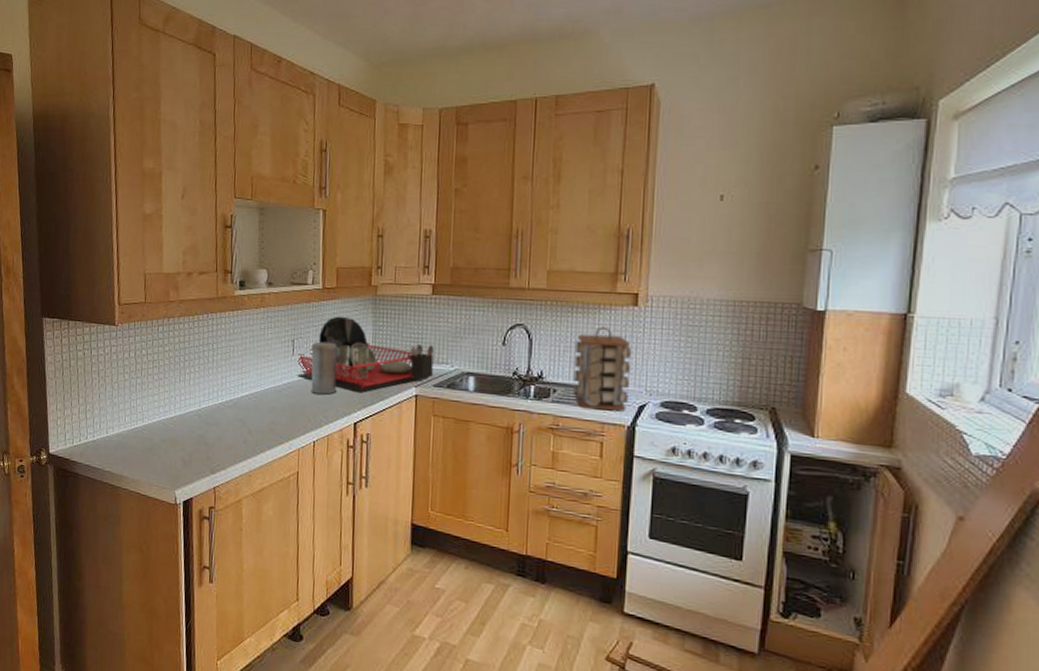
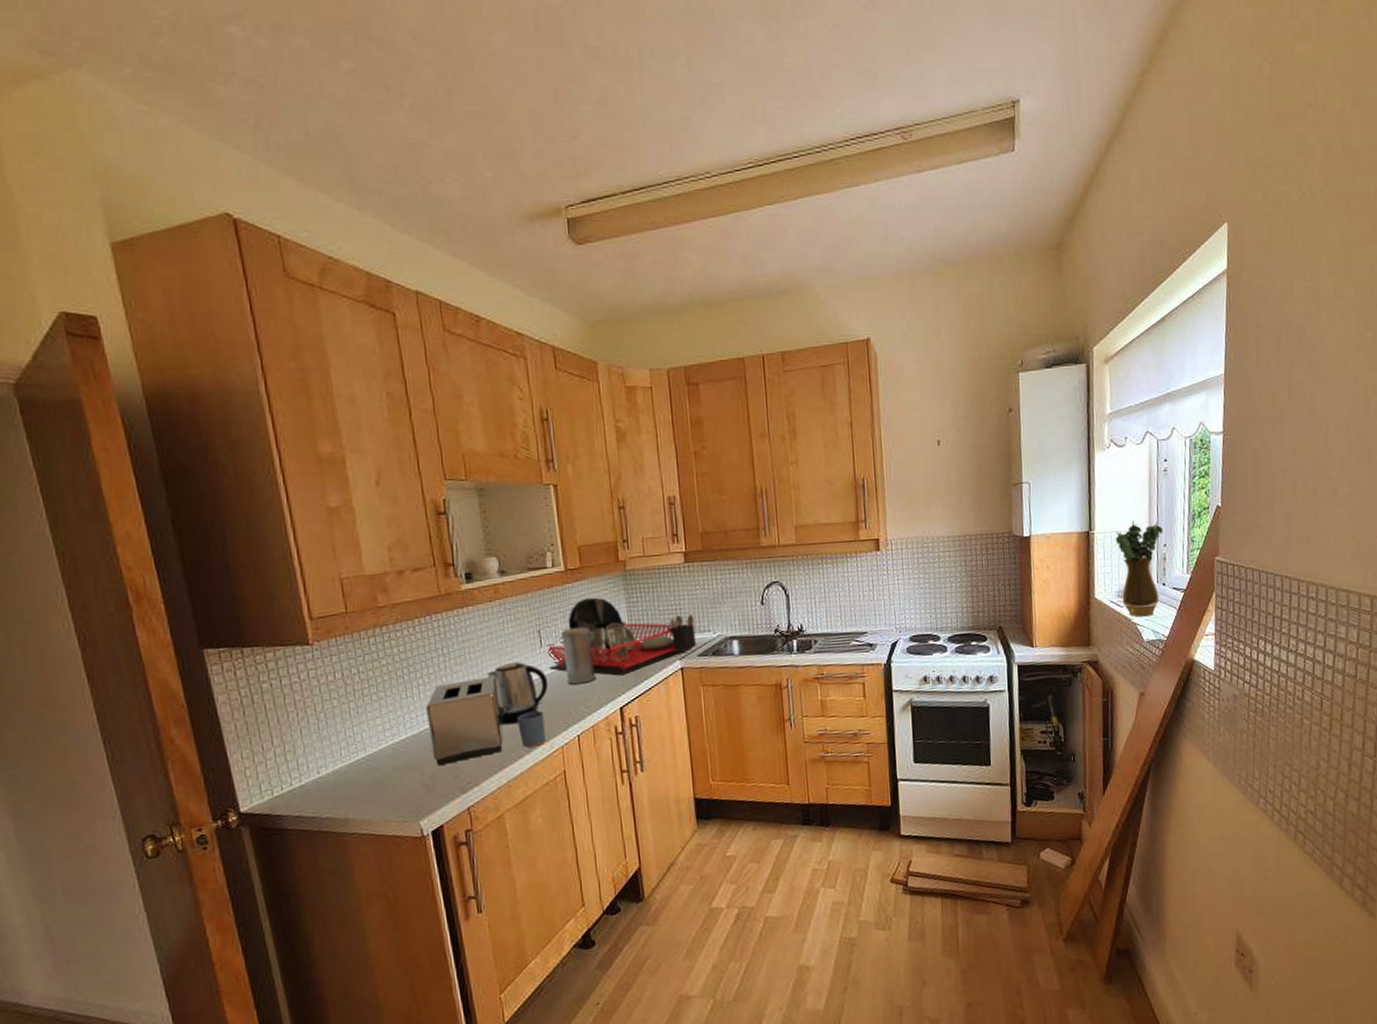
toaster: none [192,374,256,446] -> present [425,676,506,765]
kettle: none [245,365,295,421] -> present [486,662,549,725]
mug: none [264,412,287,445] -> present [517,711,546,747]
spice rack: present [572,326,632,412] -> none [828,574,882,655]
vase: none [944,307,1017,426] -> present [1116,520,1163,617]

